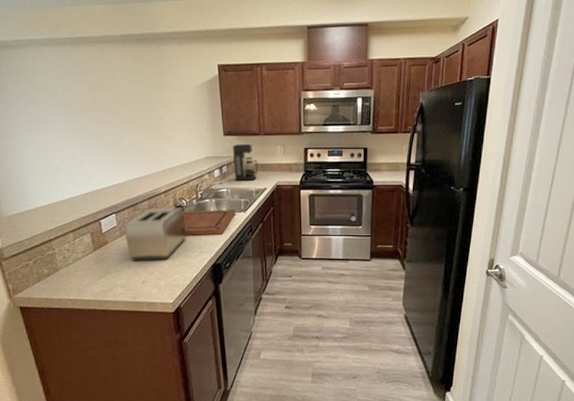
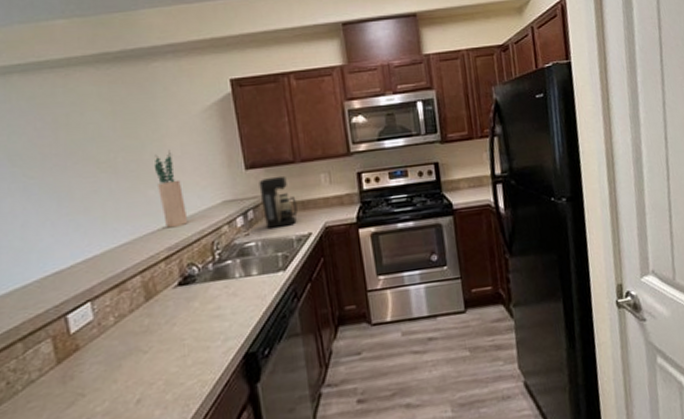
toaster: present [124,207,186,261] -> none [104,277,202,371]
vase: none [160,114,181,171] -> present [153,150,188,228]
cutting board: present [183,209,235,236] -> none [194,269,271,318]

